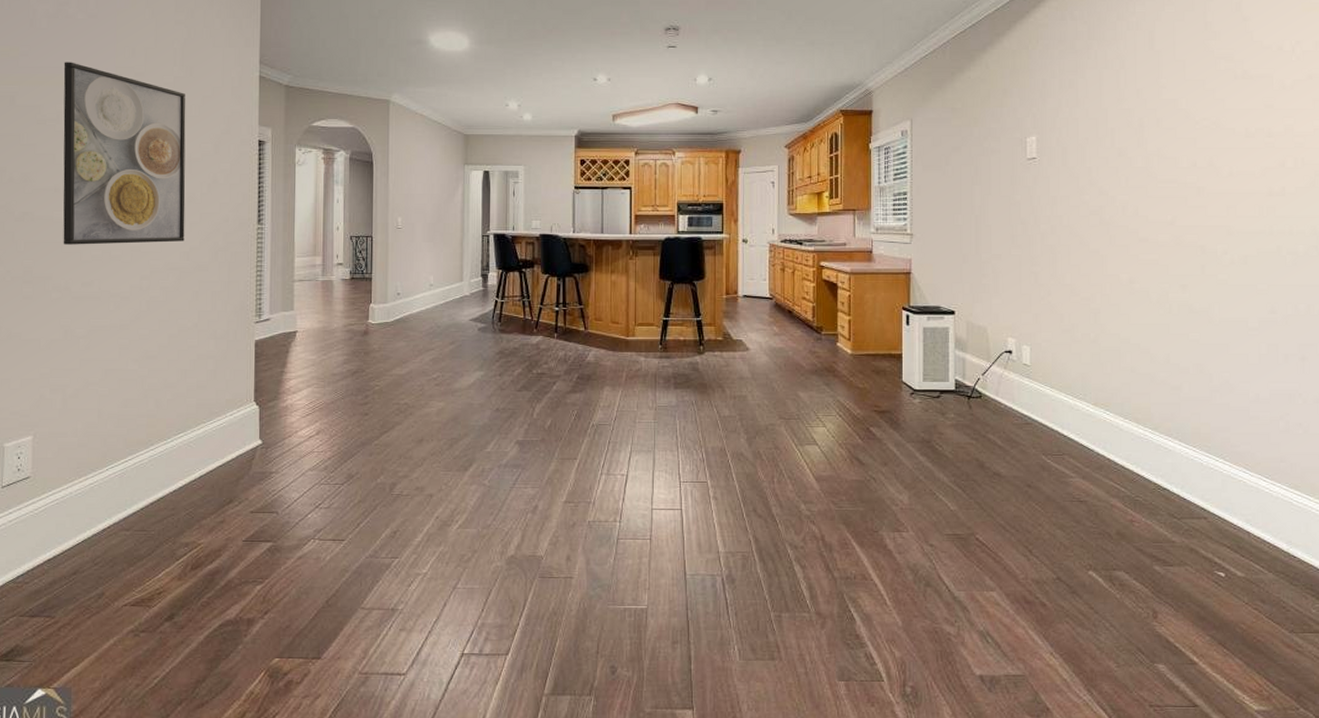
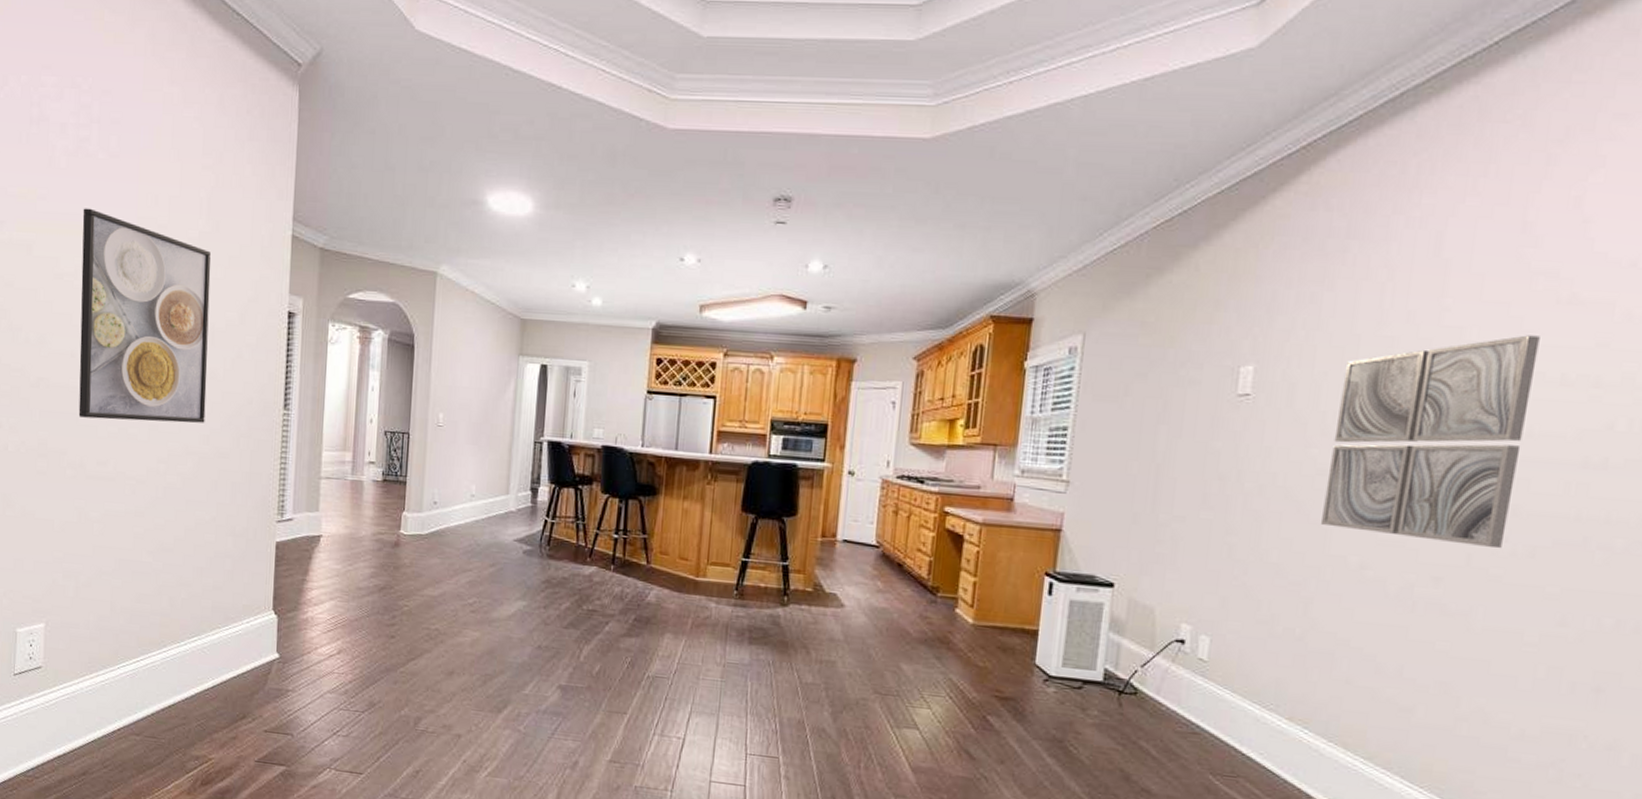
wall art: none [1098,102,1228,260] -> present [1321,335,1540,549]

